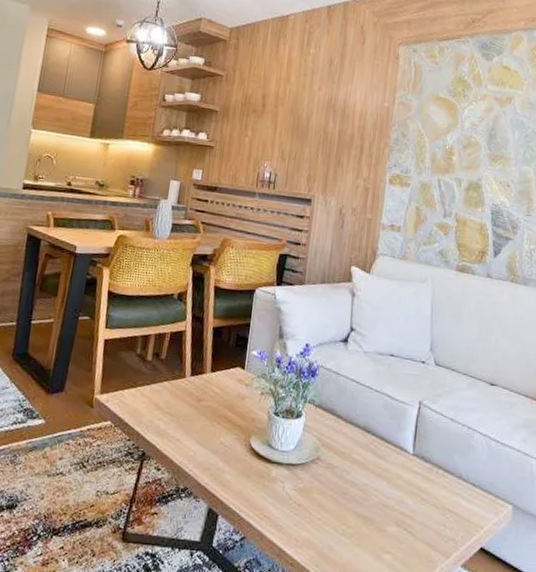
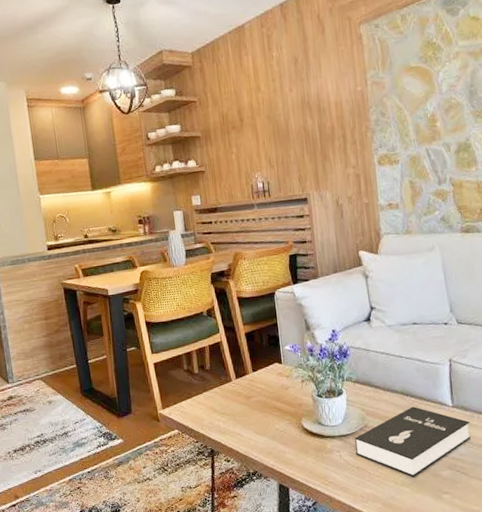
booklet: none [301,446,428,527] -> present [355,406,471,477]

